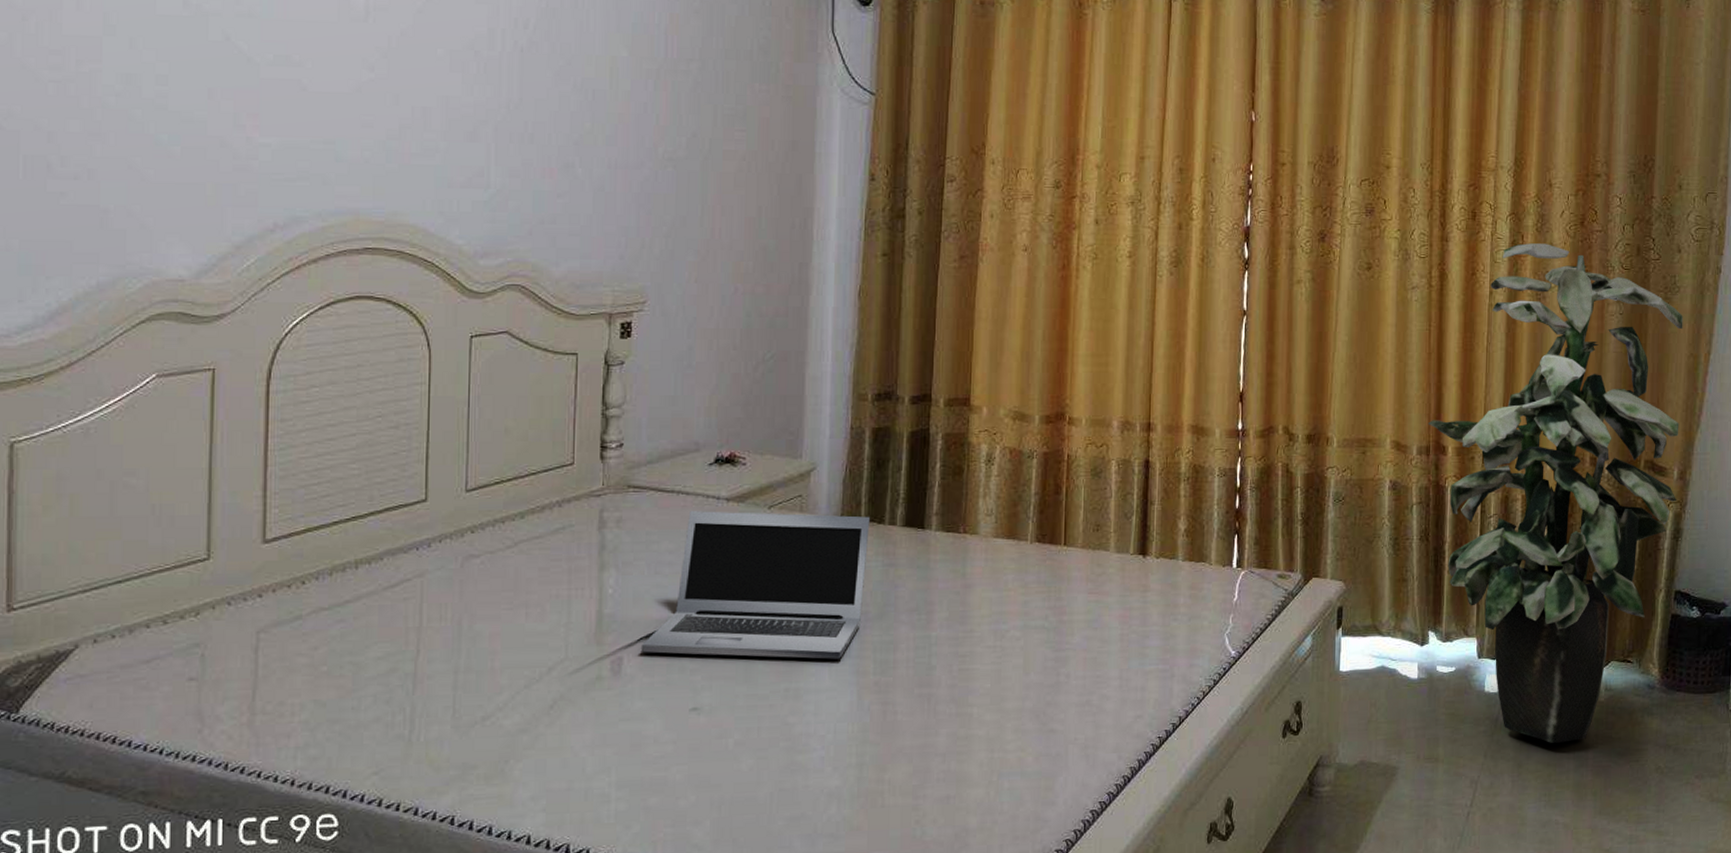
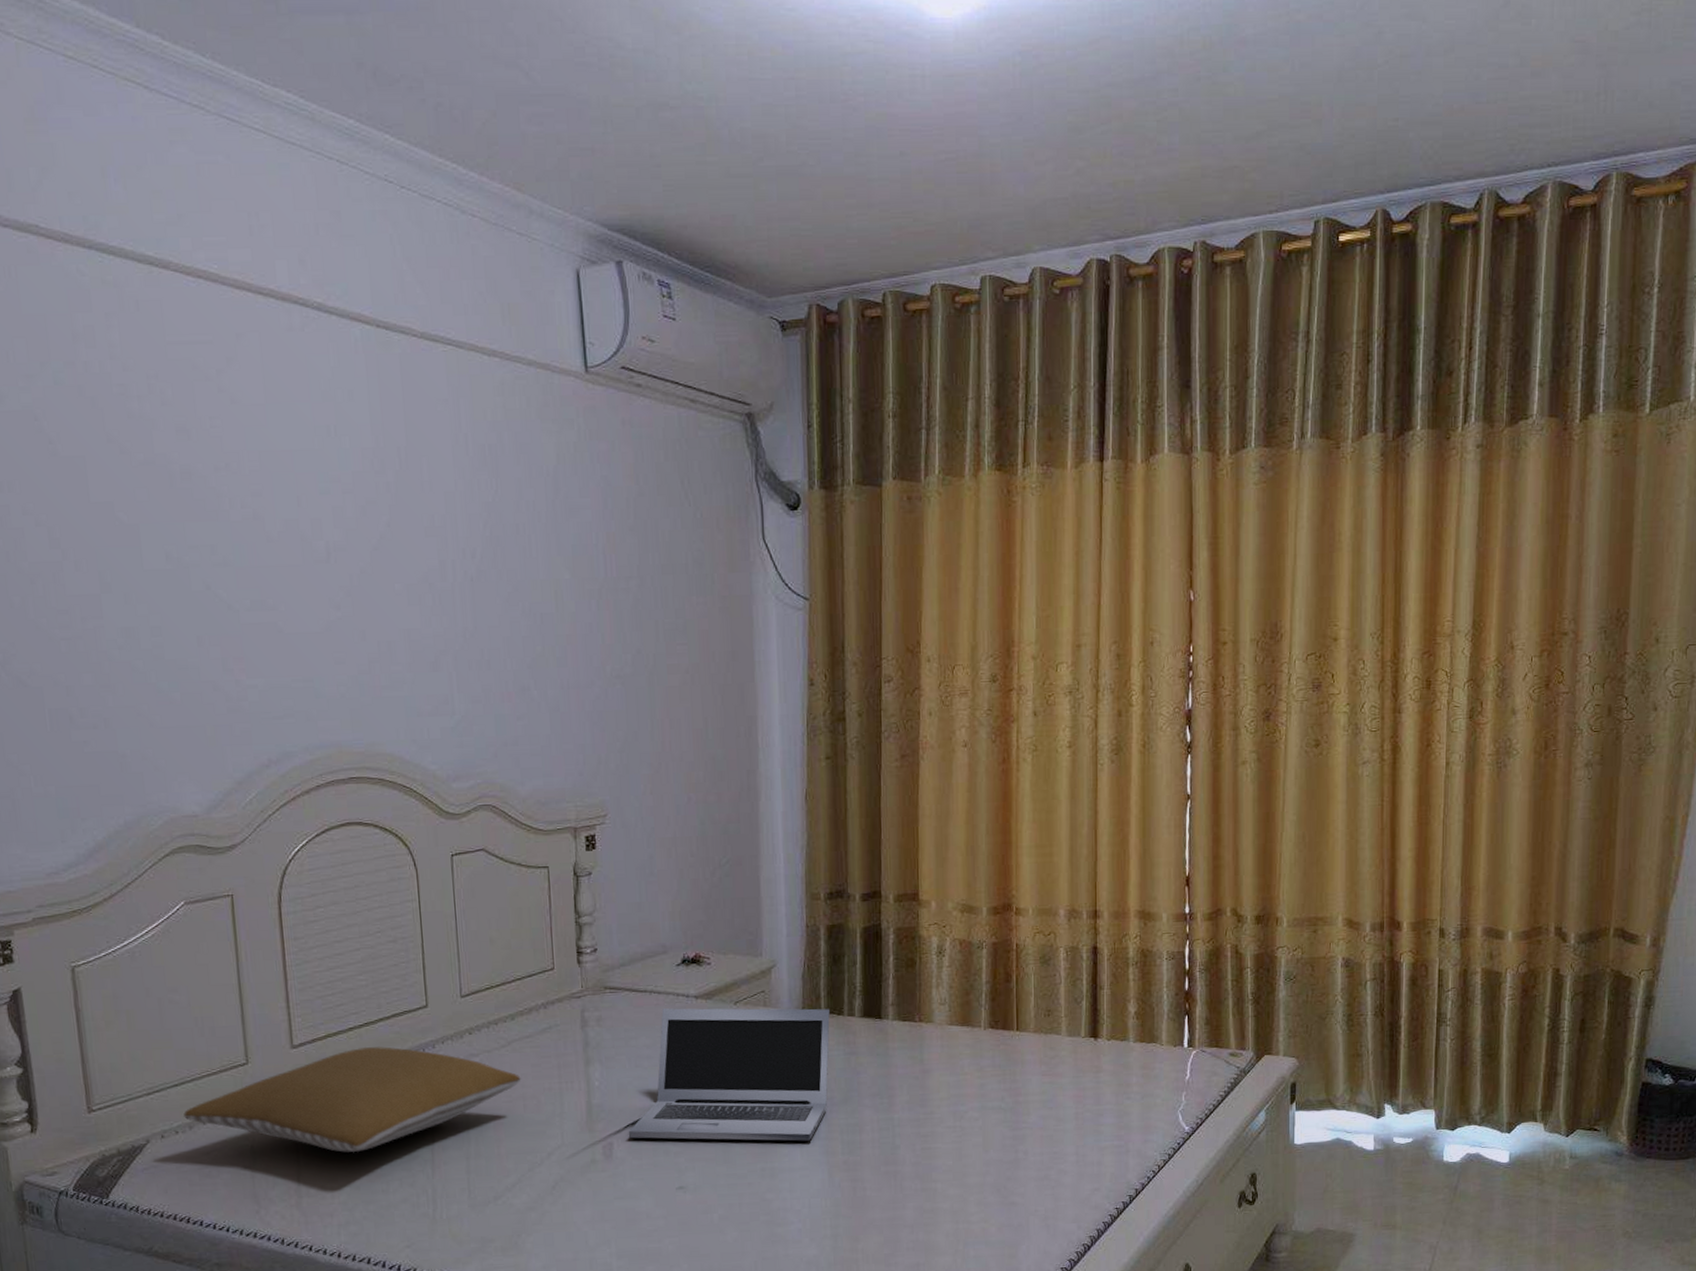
pillow: none [124,543,526,664] -> present [183,1046,521,1153]
indoor plant: present [1427,243,1683,743] -> none [1381,709,1659,1210]

